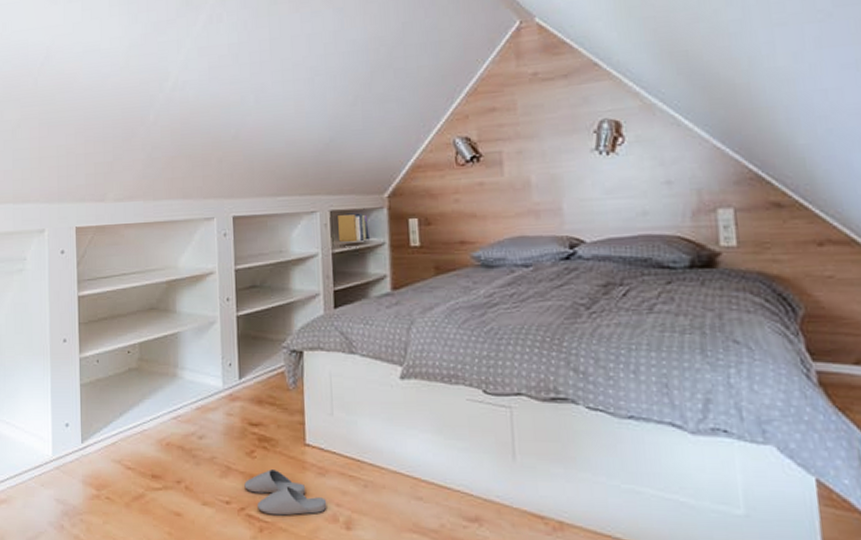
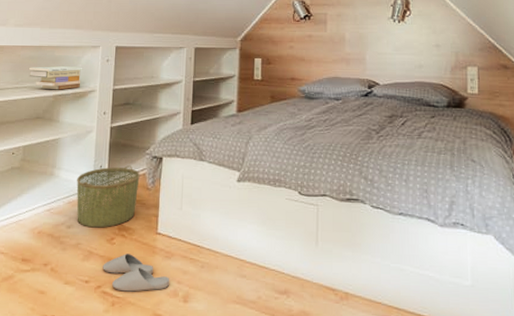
books: none [136,244,197,275] -> present [29,66,83,90]
basket: none [204,362,278,439] -> present [76,165,140,228]
books: present [338,213,371,243] -> none [200,51,225,74]

